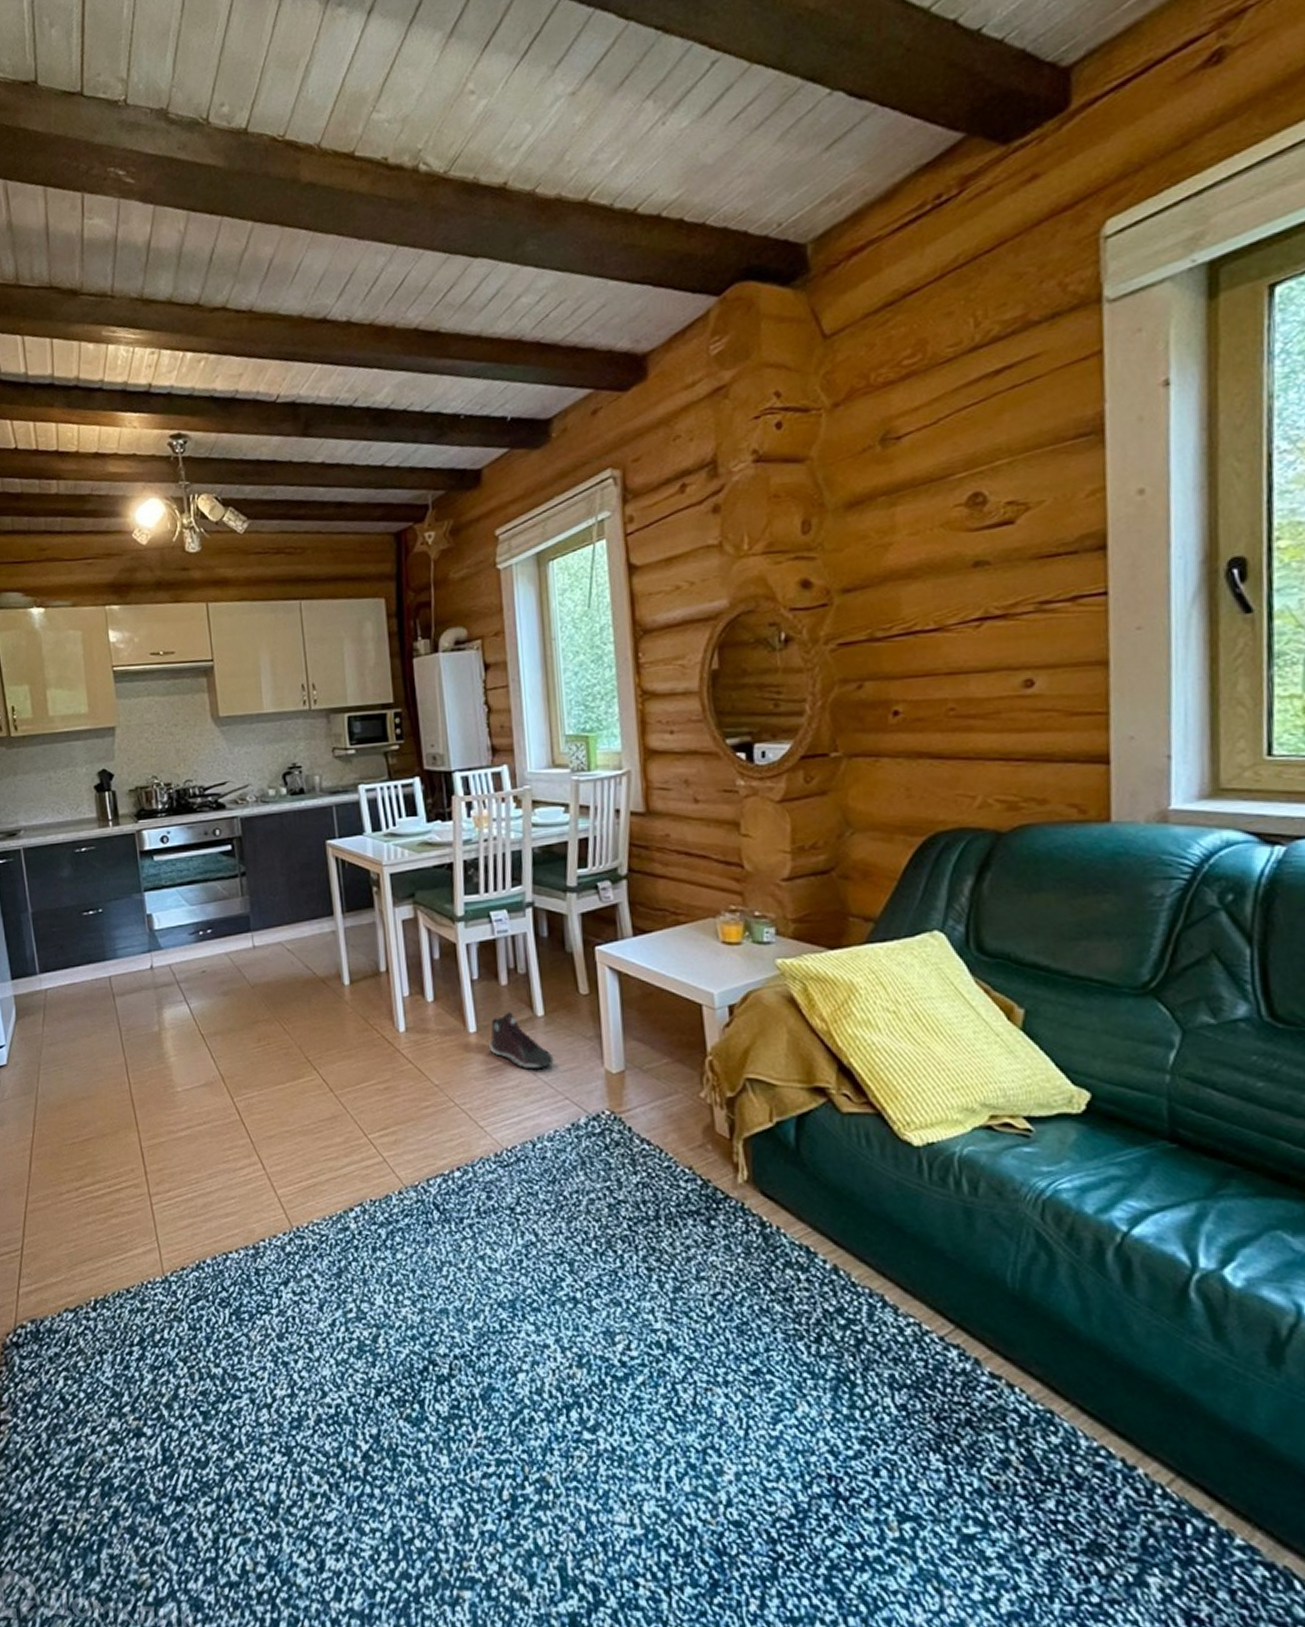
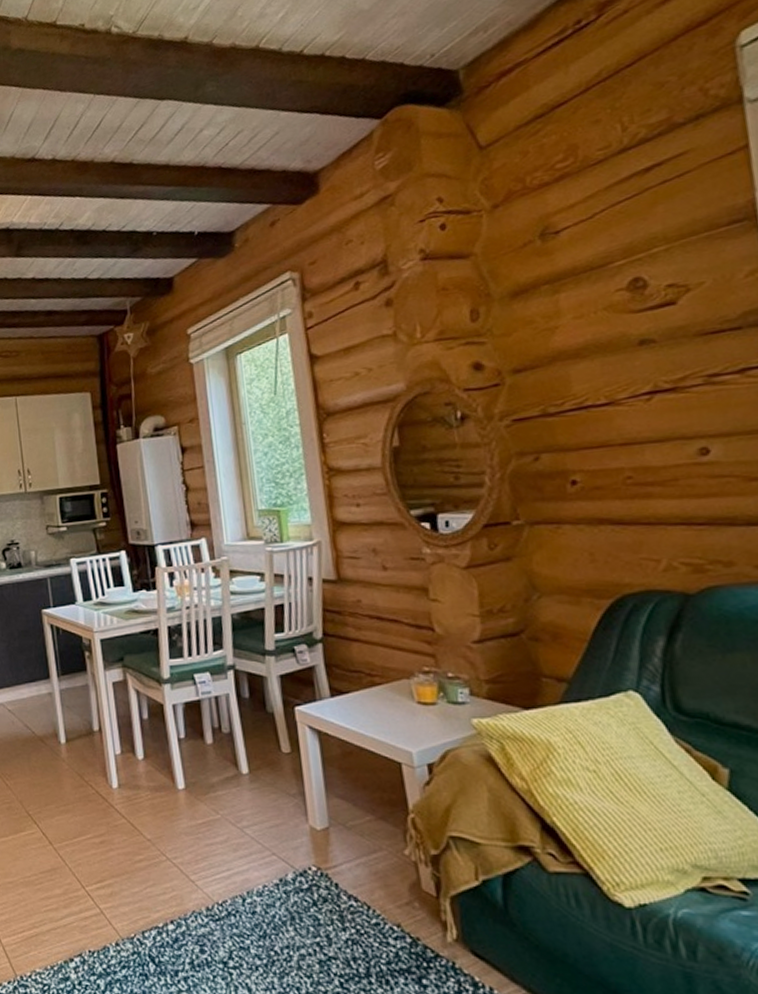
sneaker: present [489,1012,554,1070] -> none [197,769,260,826]

